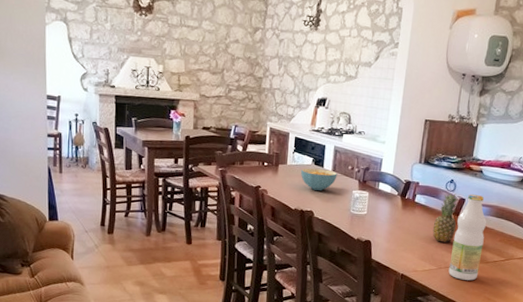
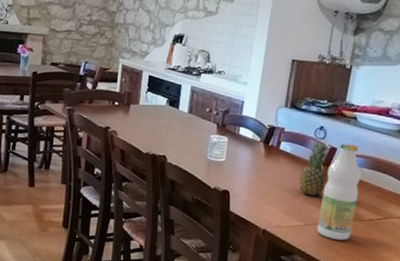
cereal bowl: present [300,168,338,191] -> none [153,109,194,134]

